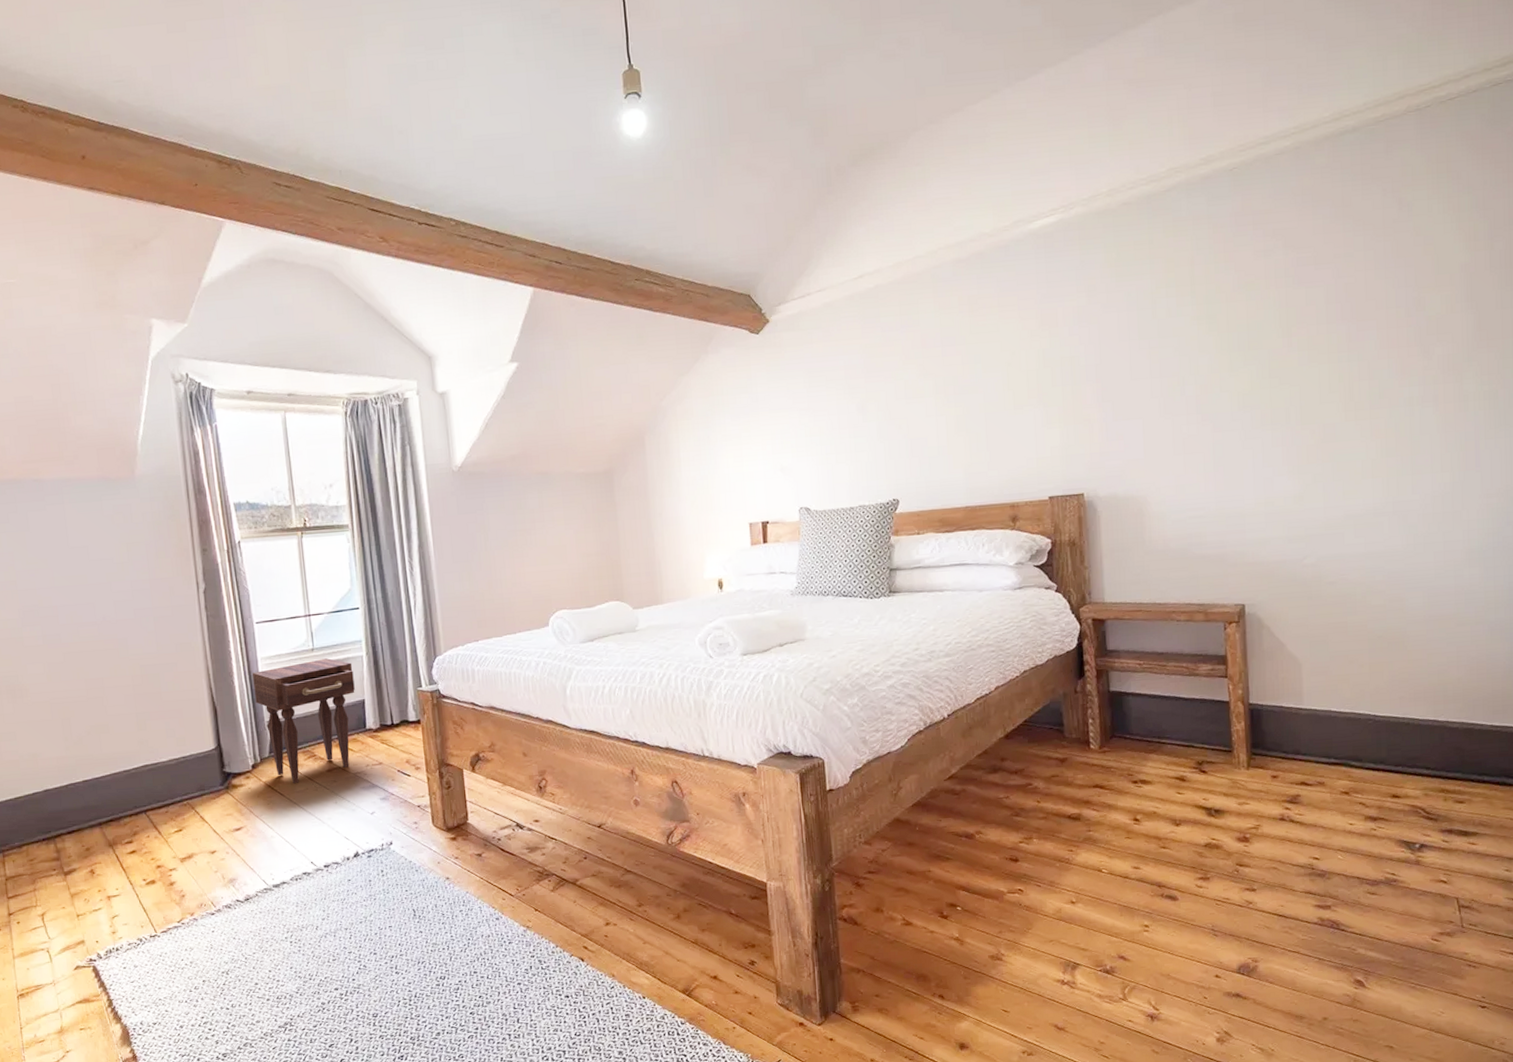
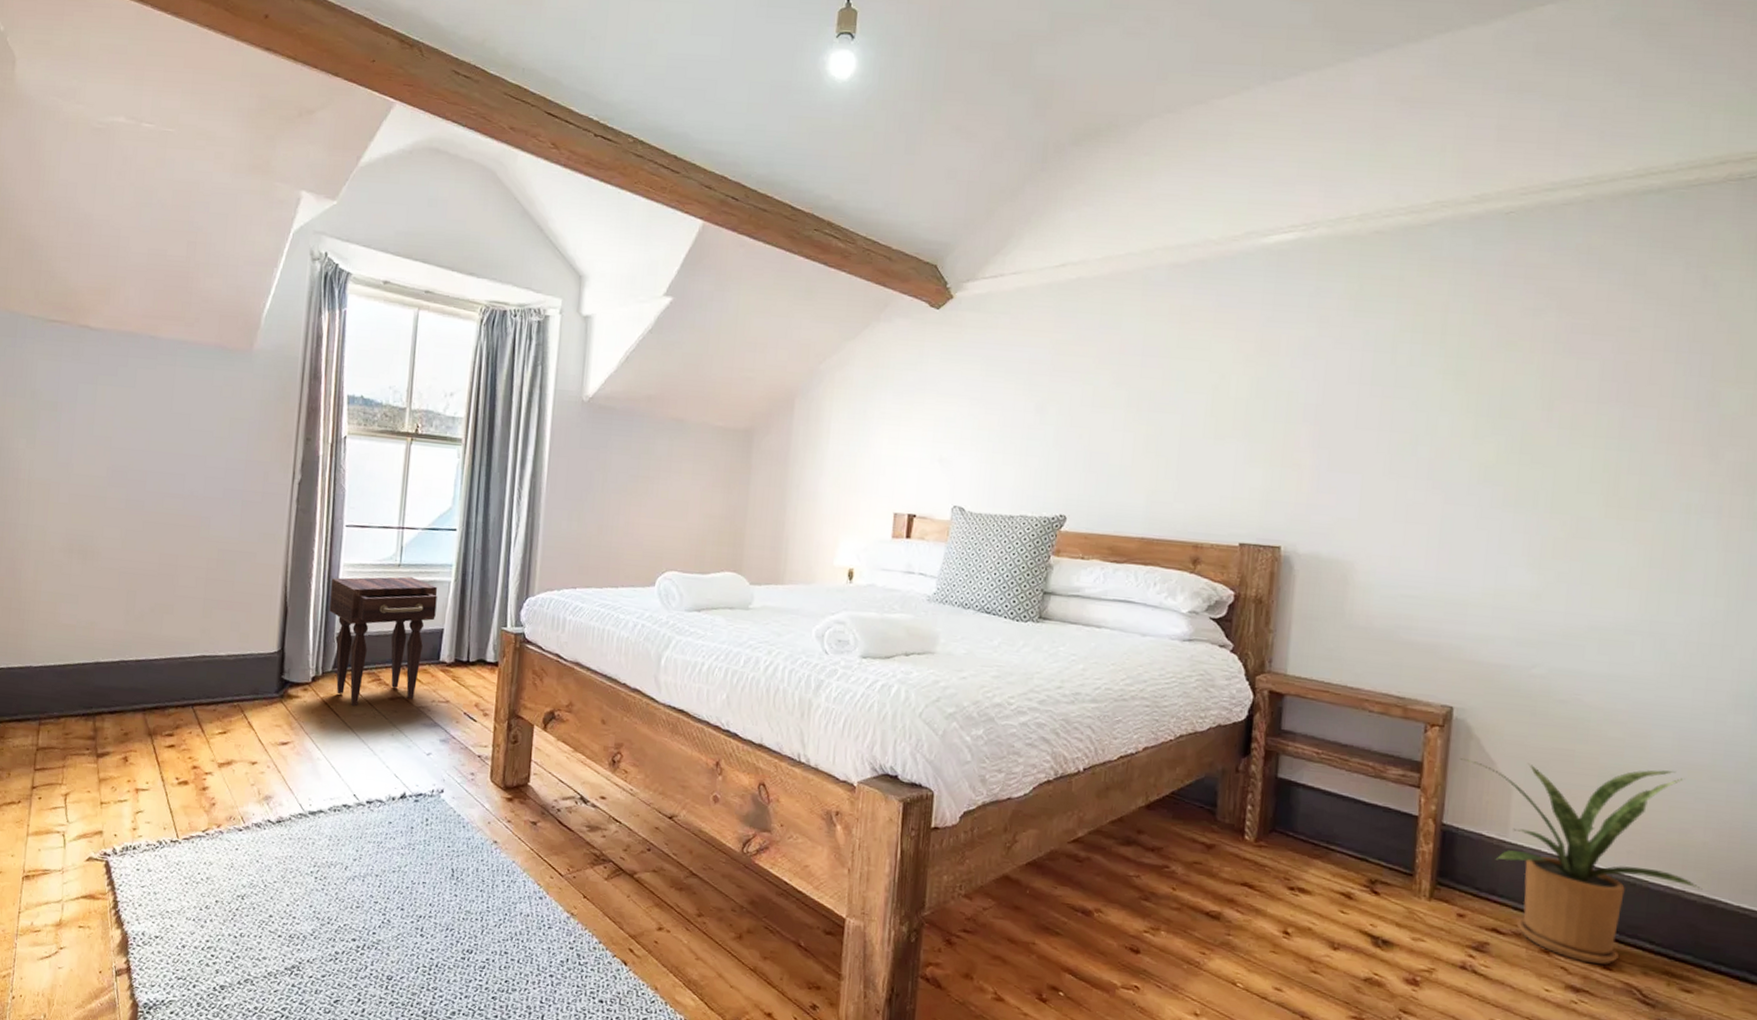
house plant: none [1256,624,1462,796] -> present [1459,758,1703,965]

